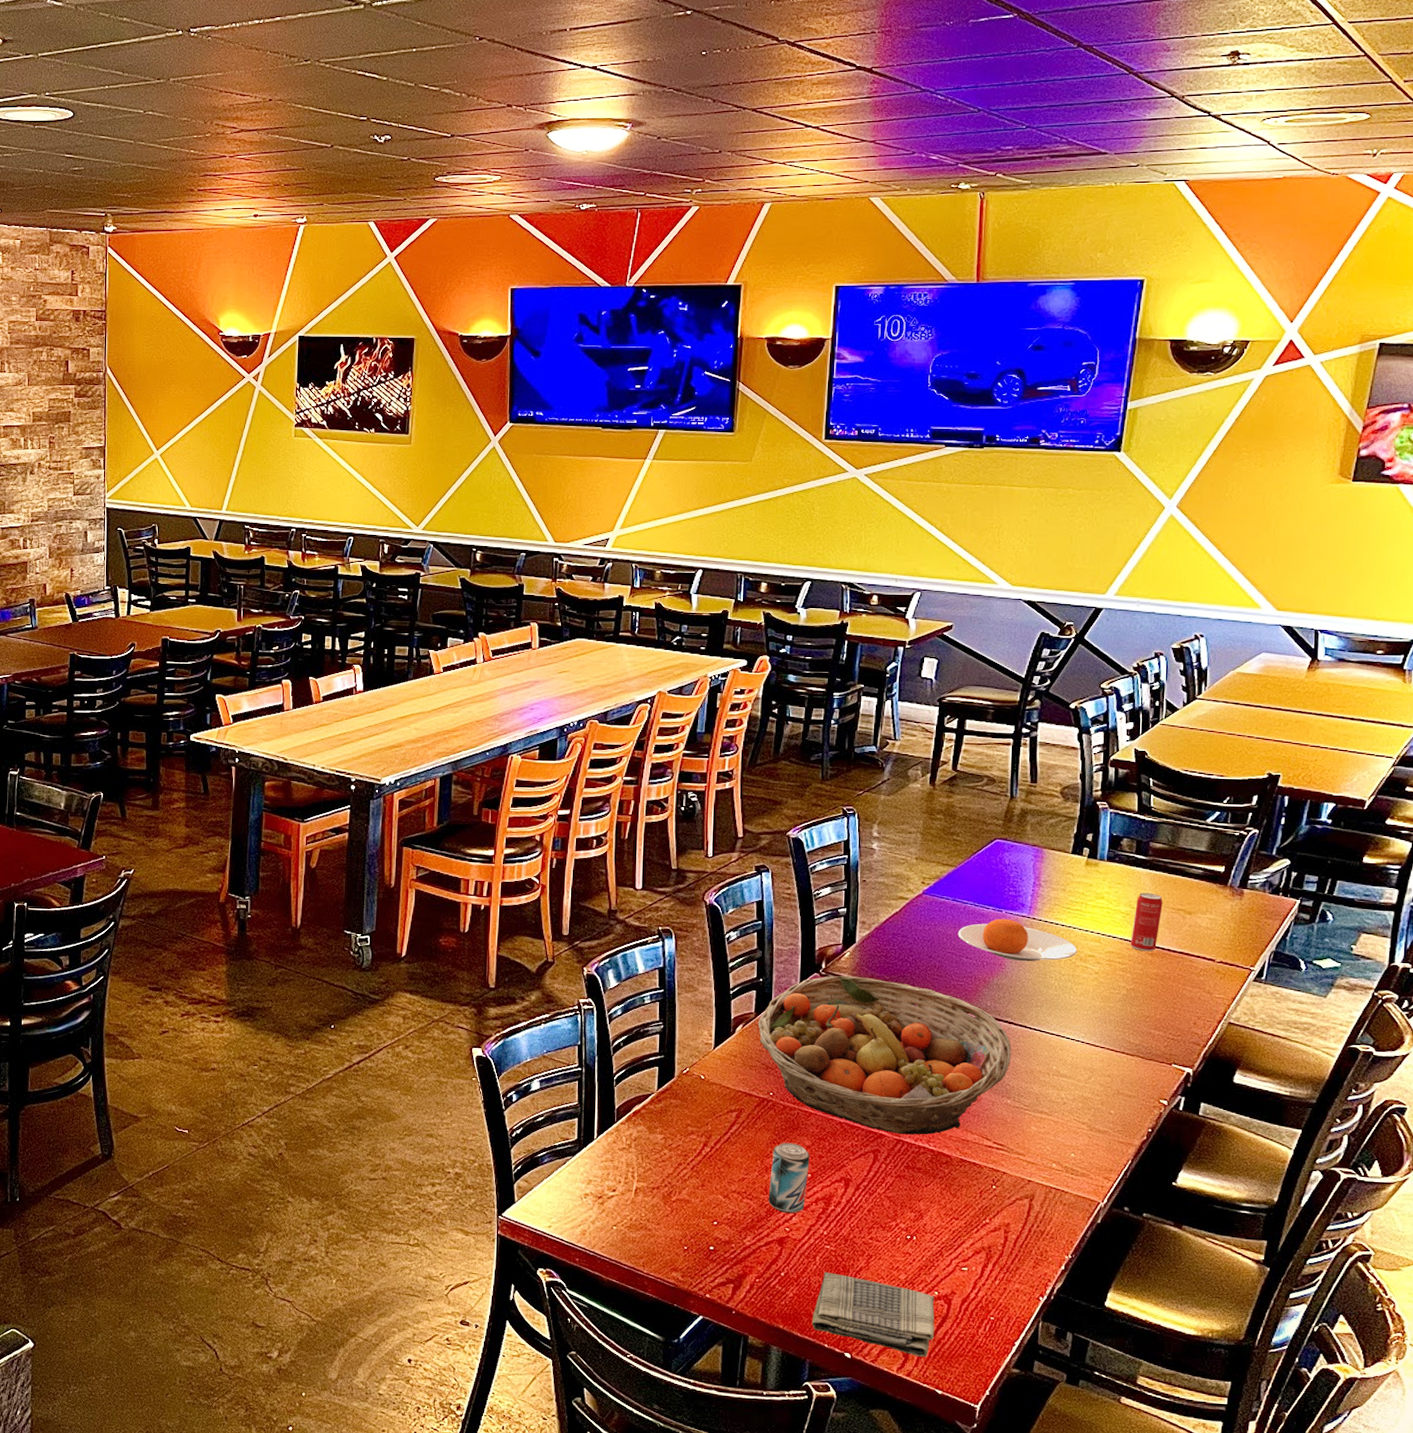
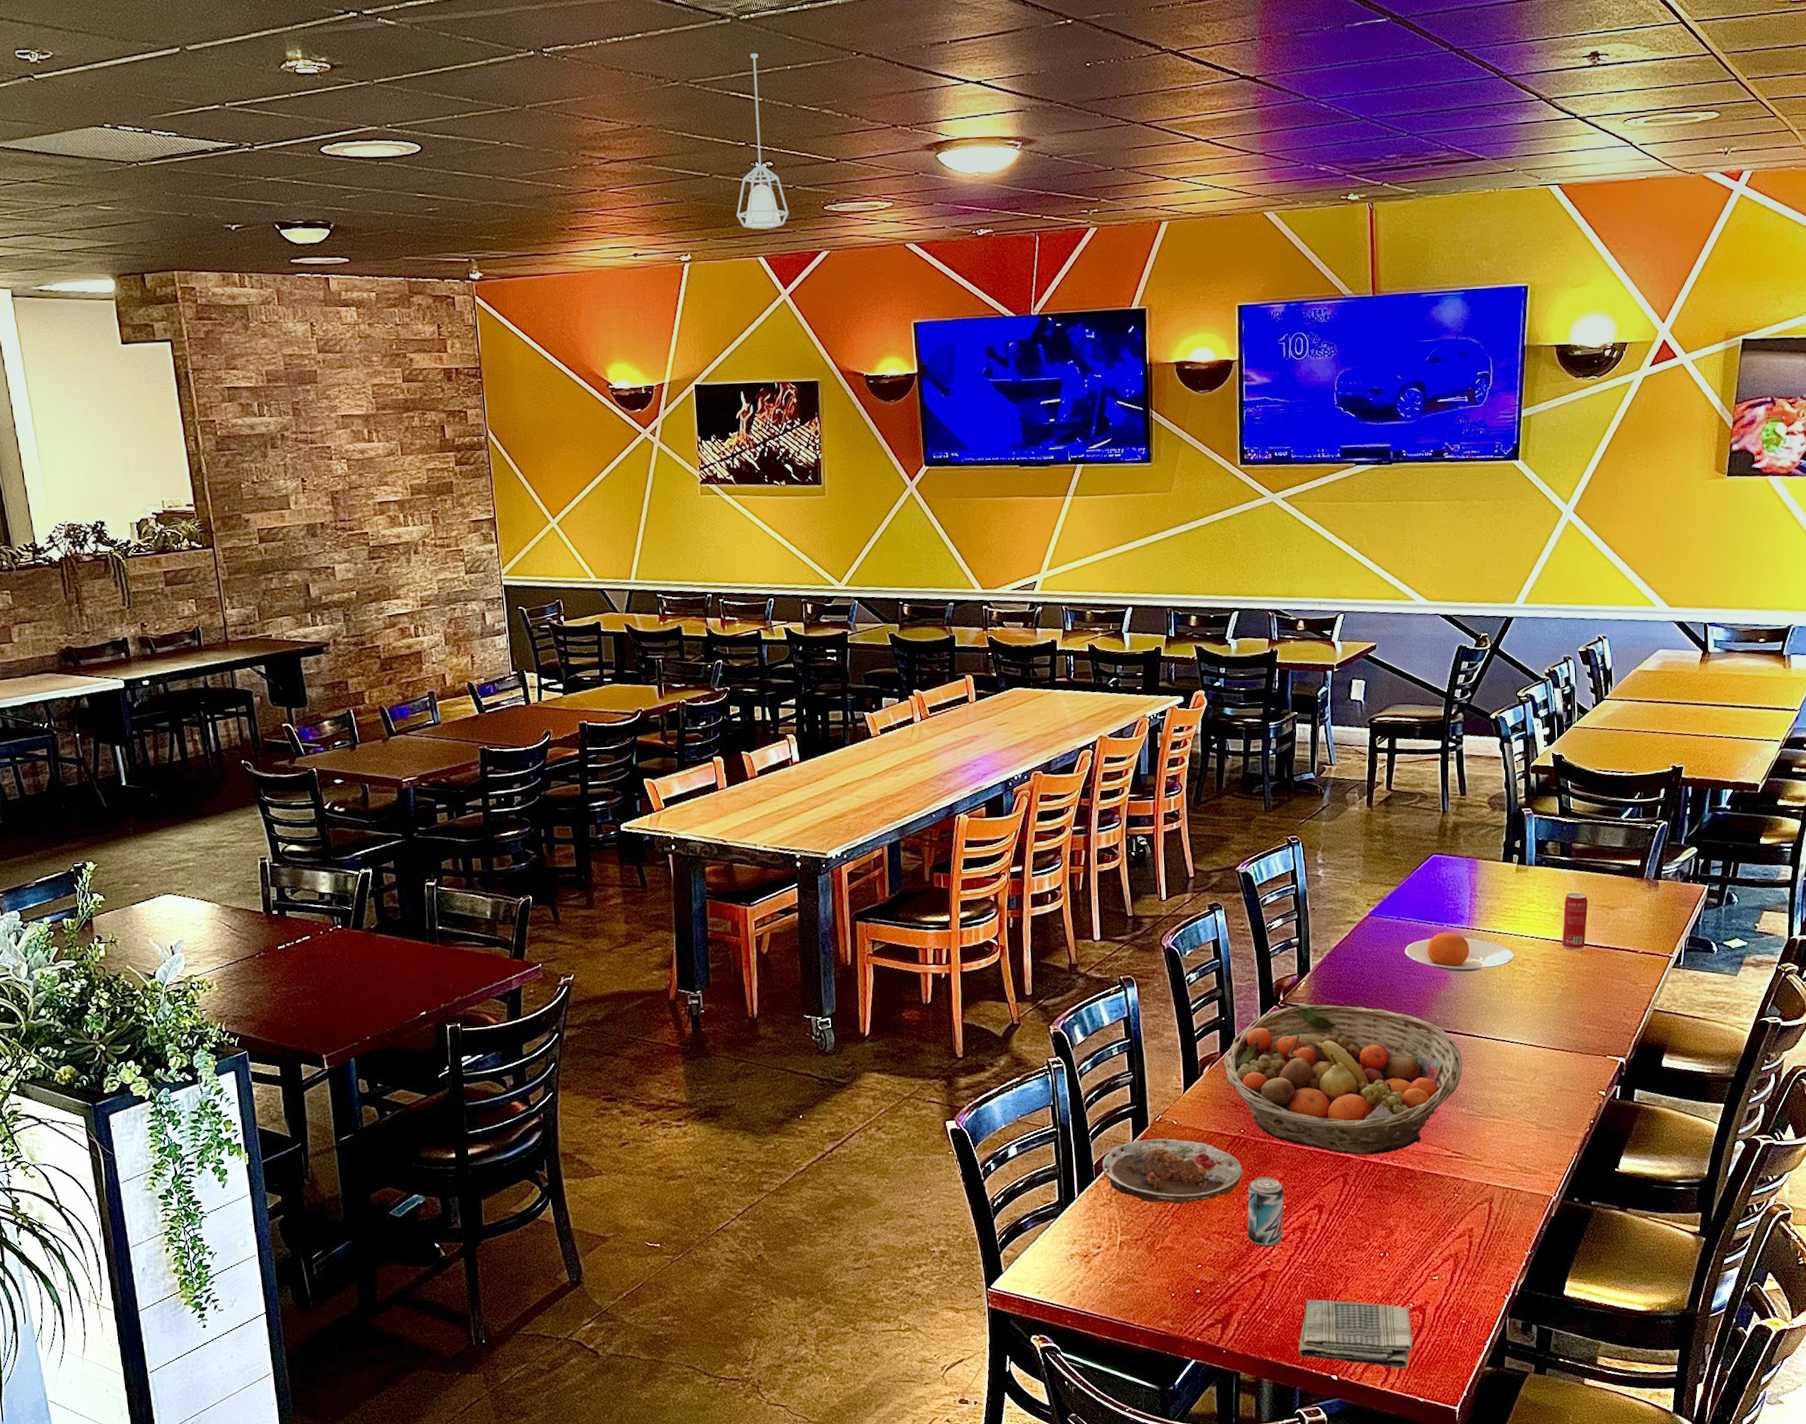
pendant lamp: none [352,37,402,196] -> present [736,53,789,229]
plate: none [624,1090,768,1159] -> present [1102,1138,1242,1205]

